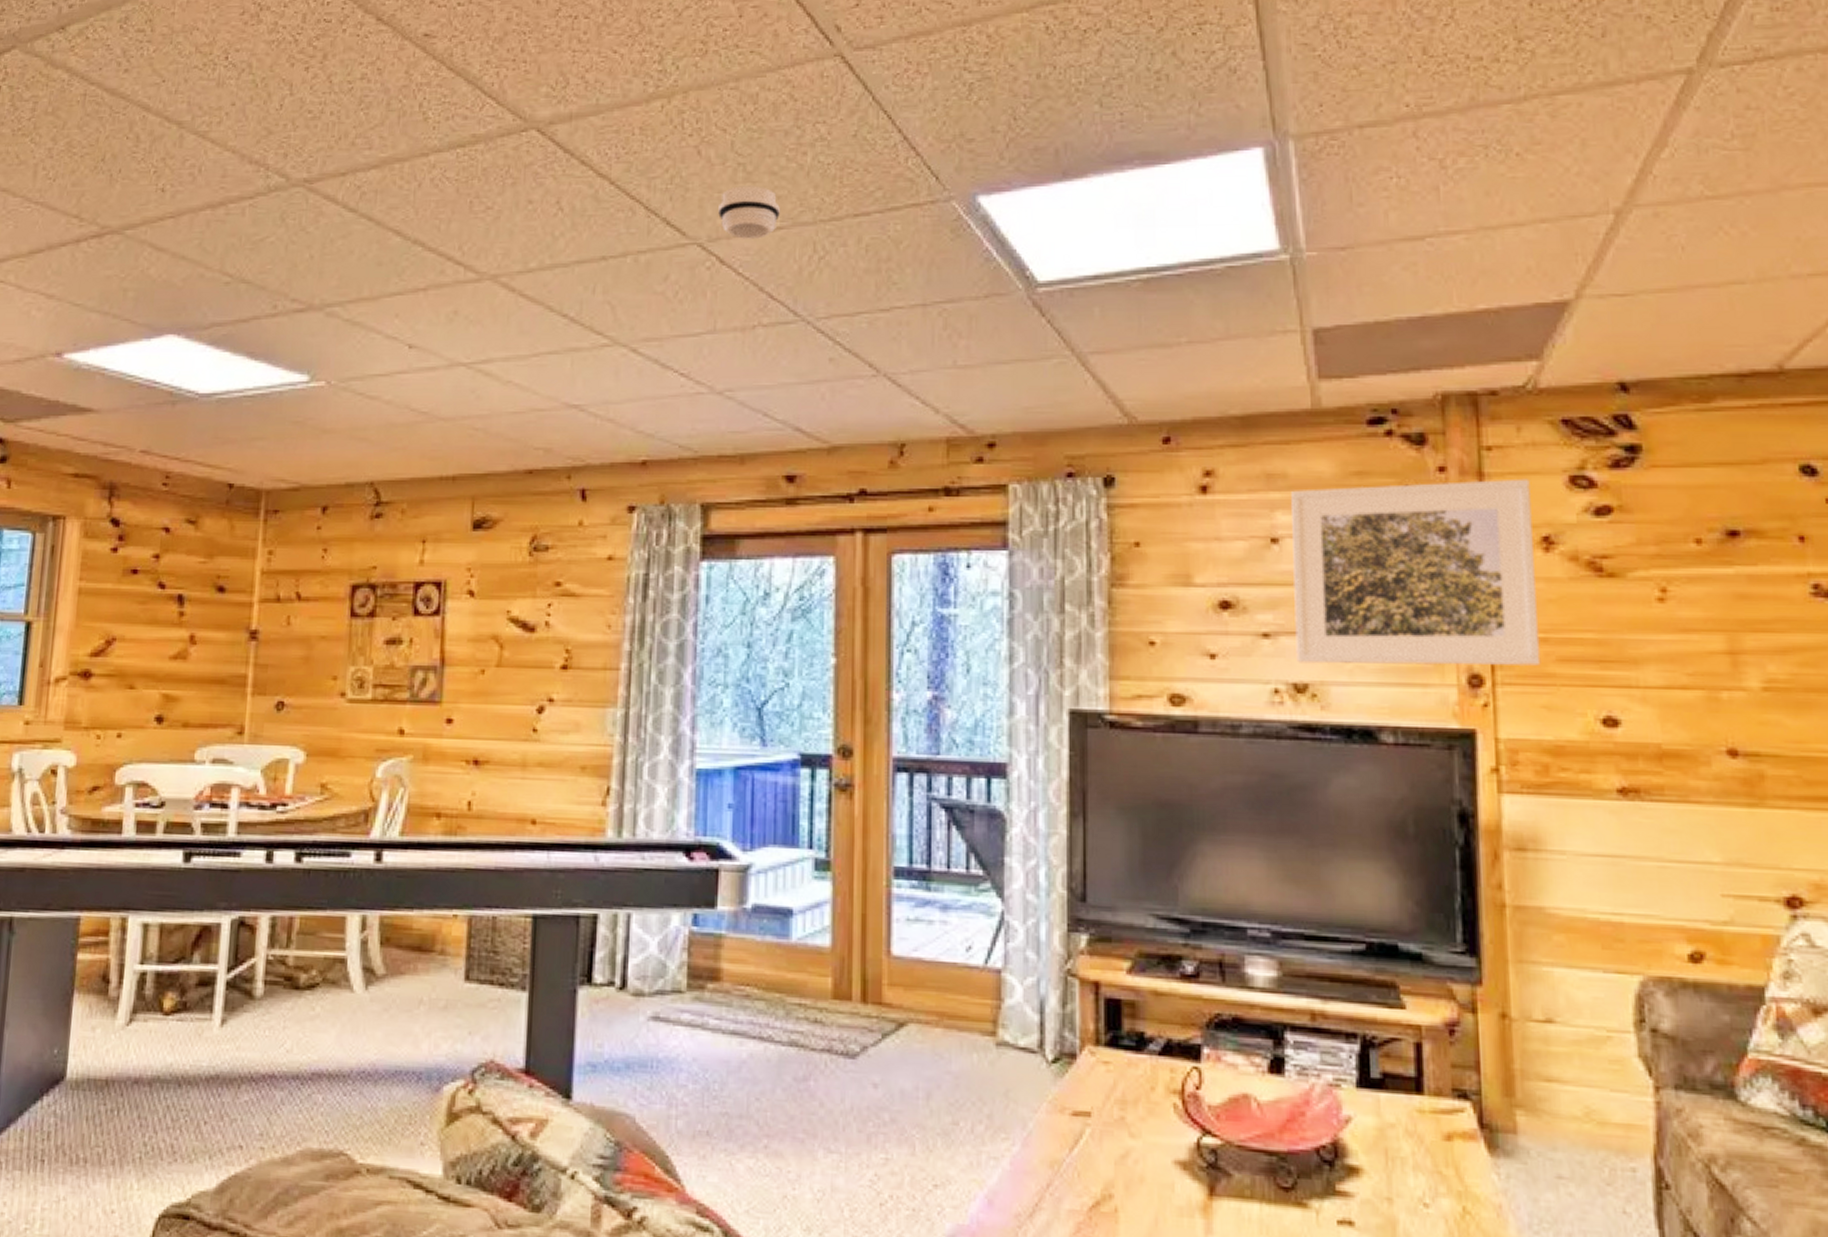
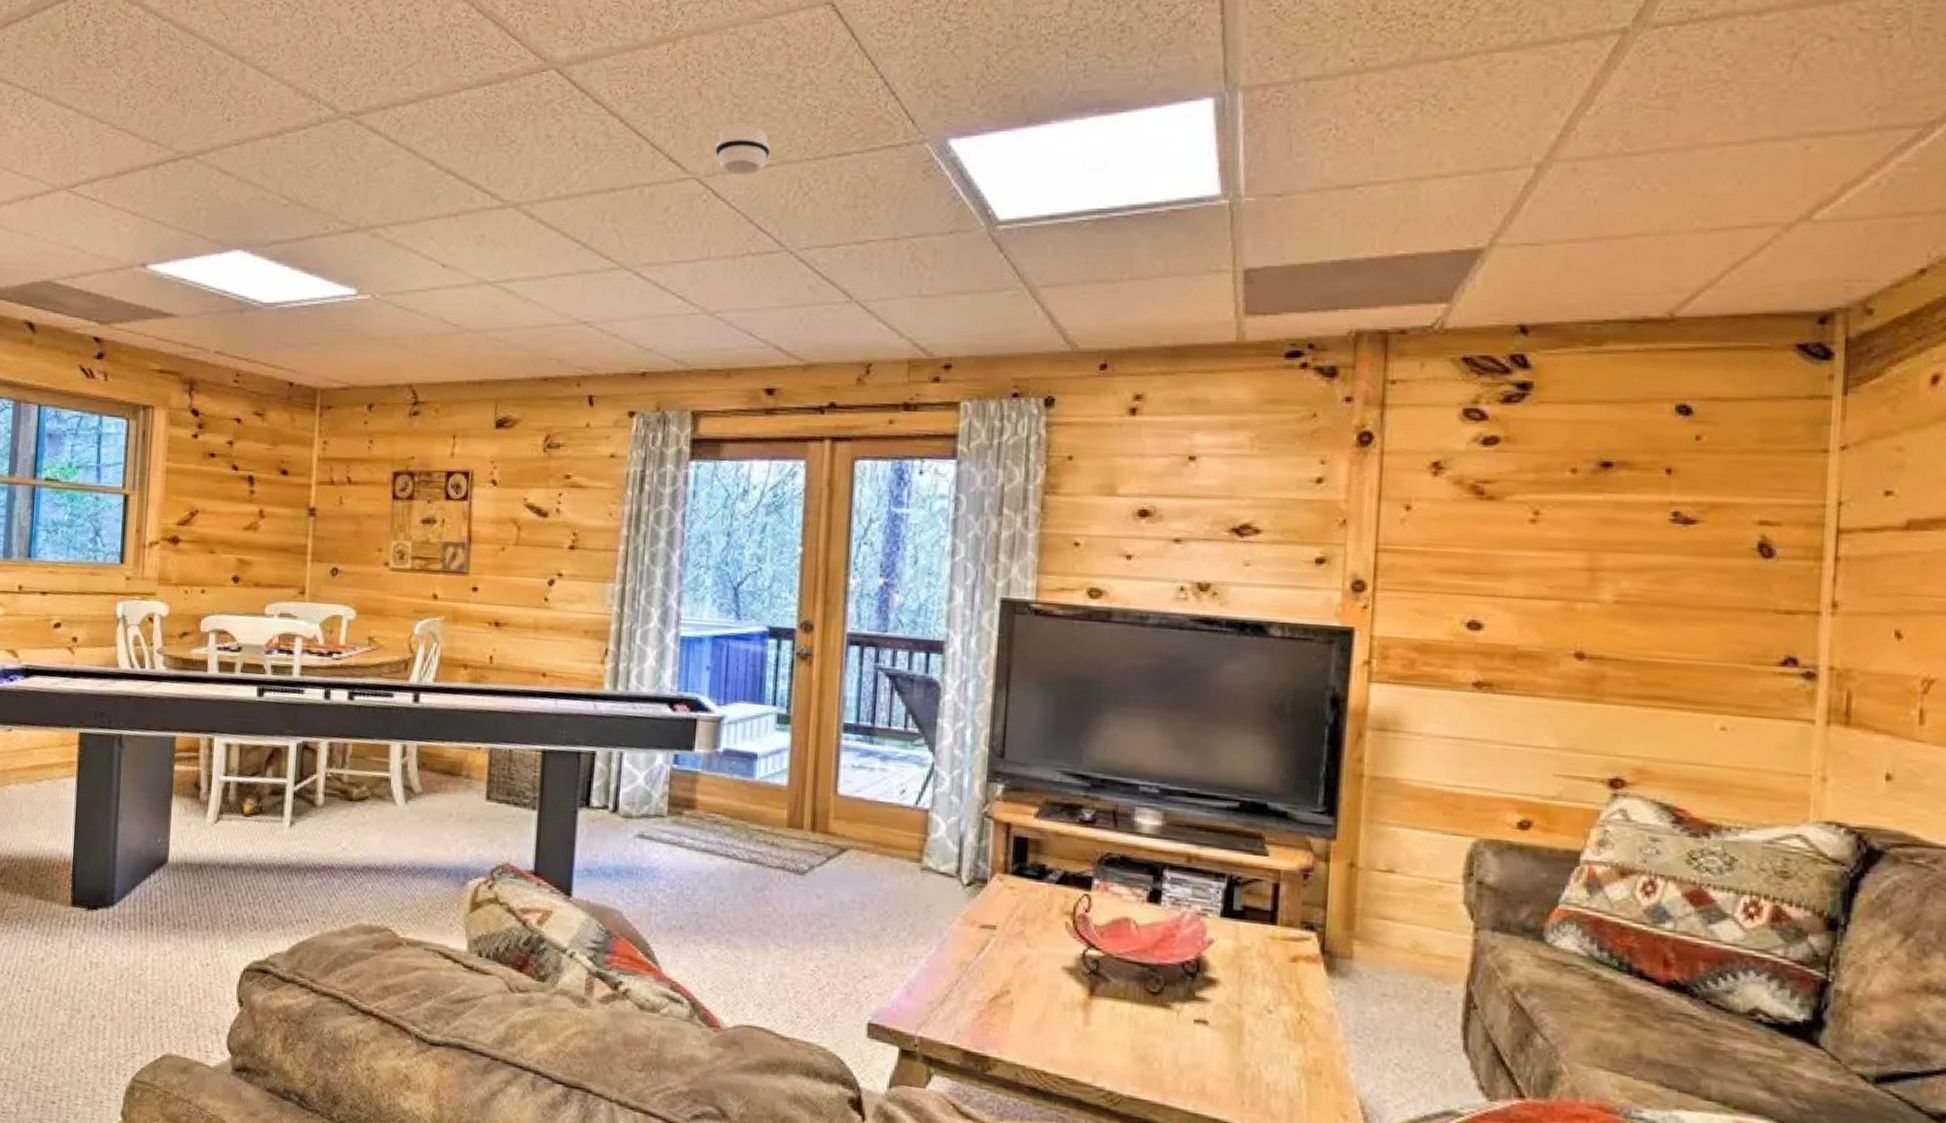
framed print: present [1291,478,1541,666] -> none [1202,410,1427,575]

